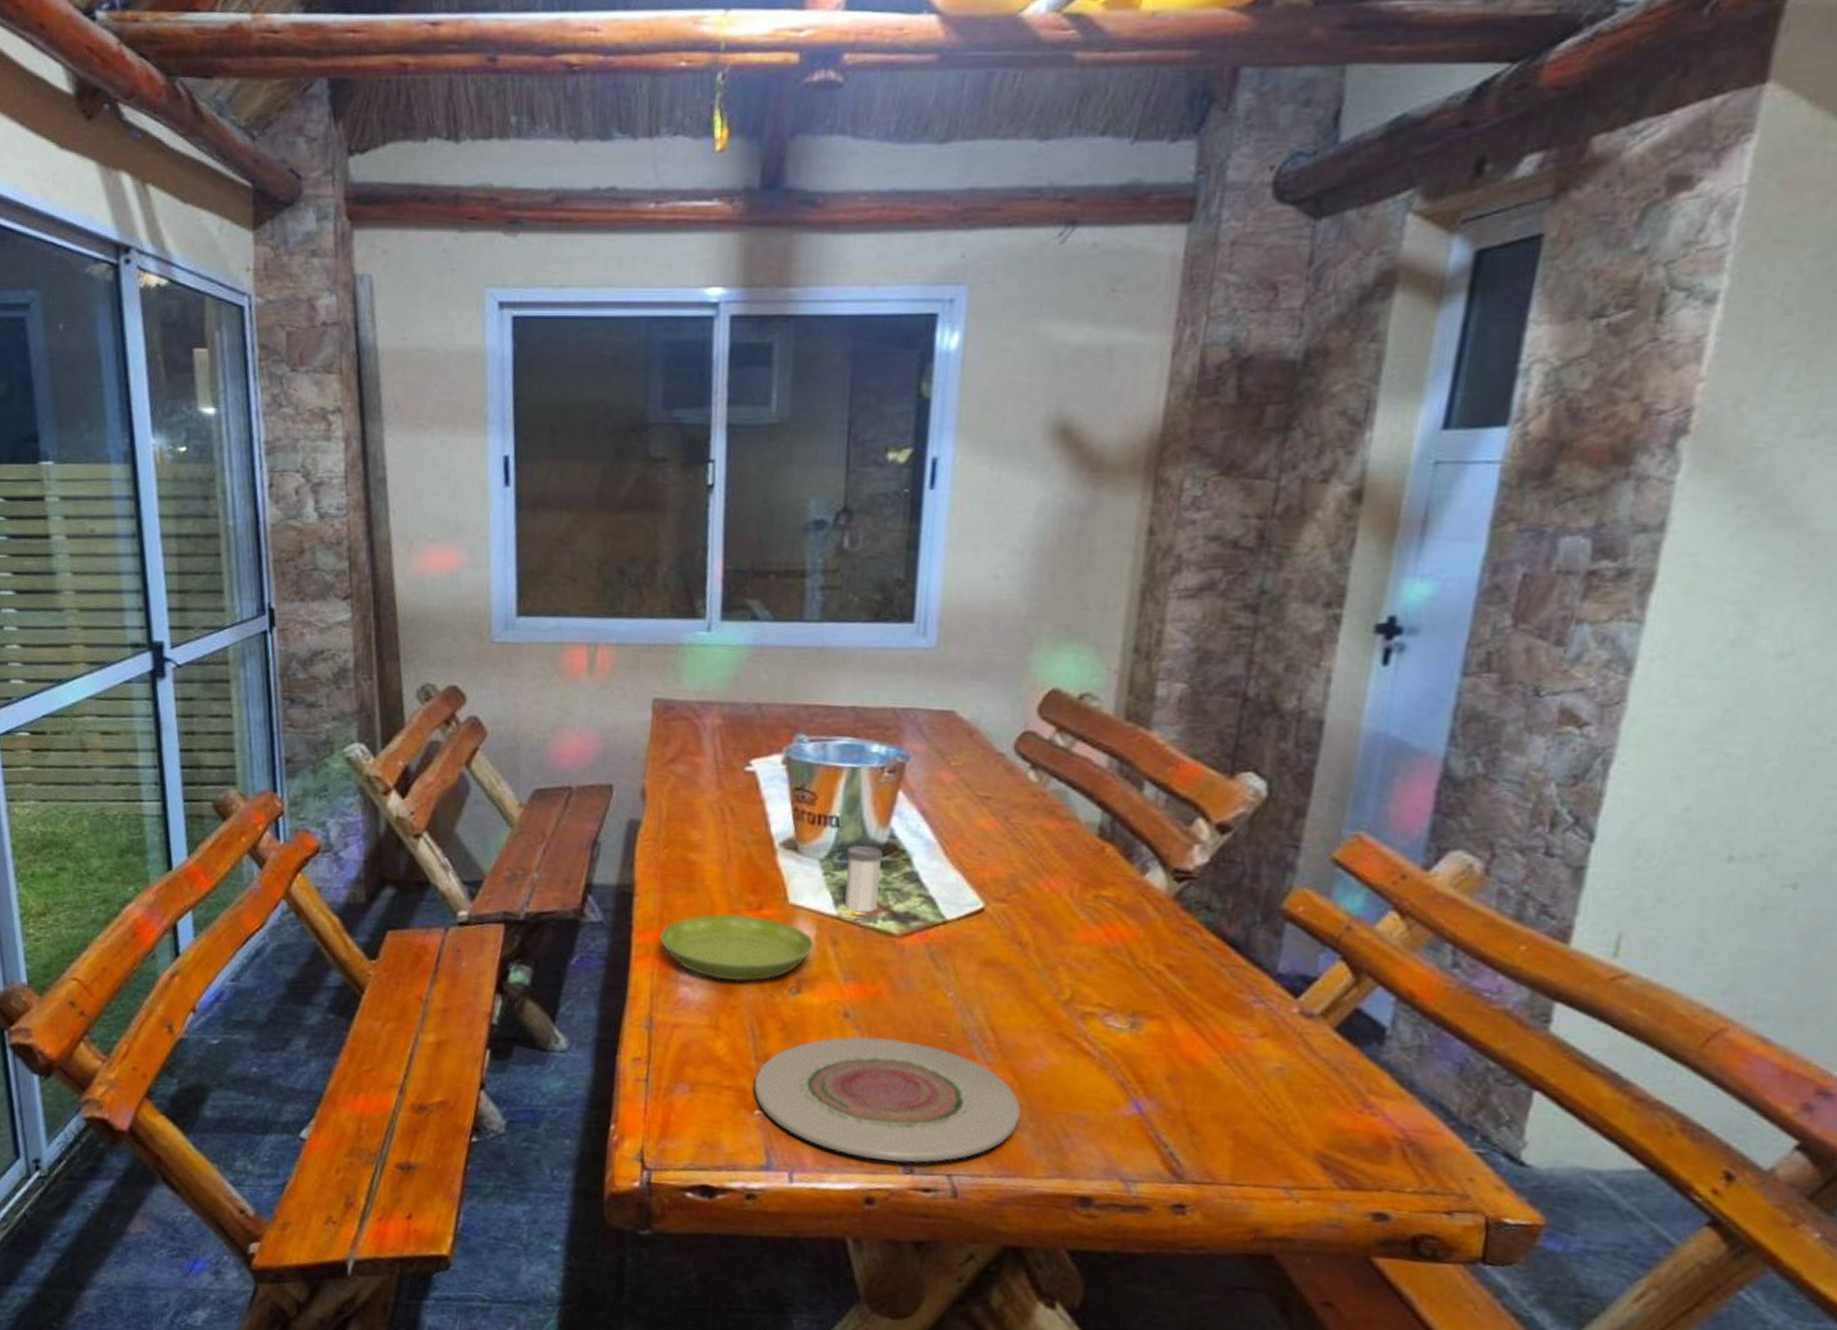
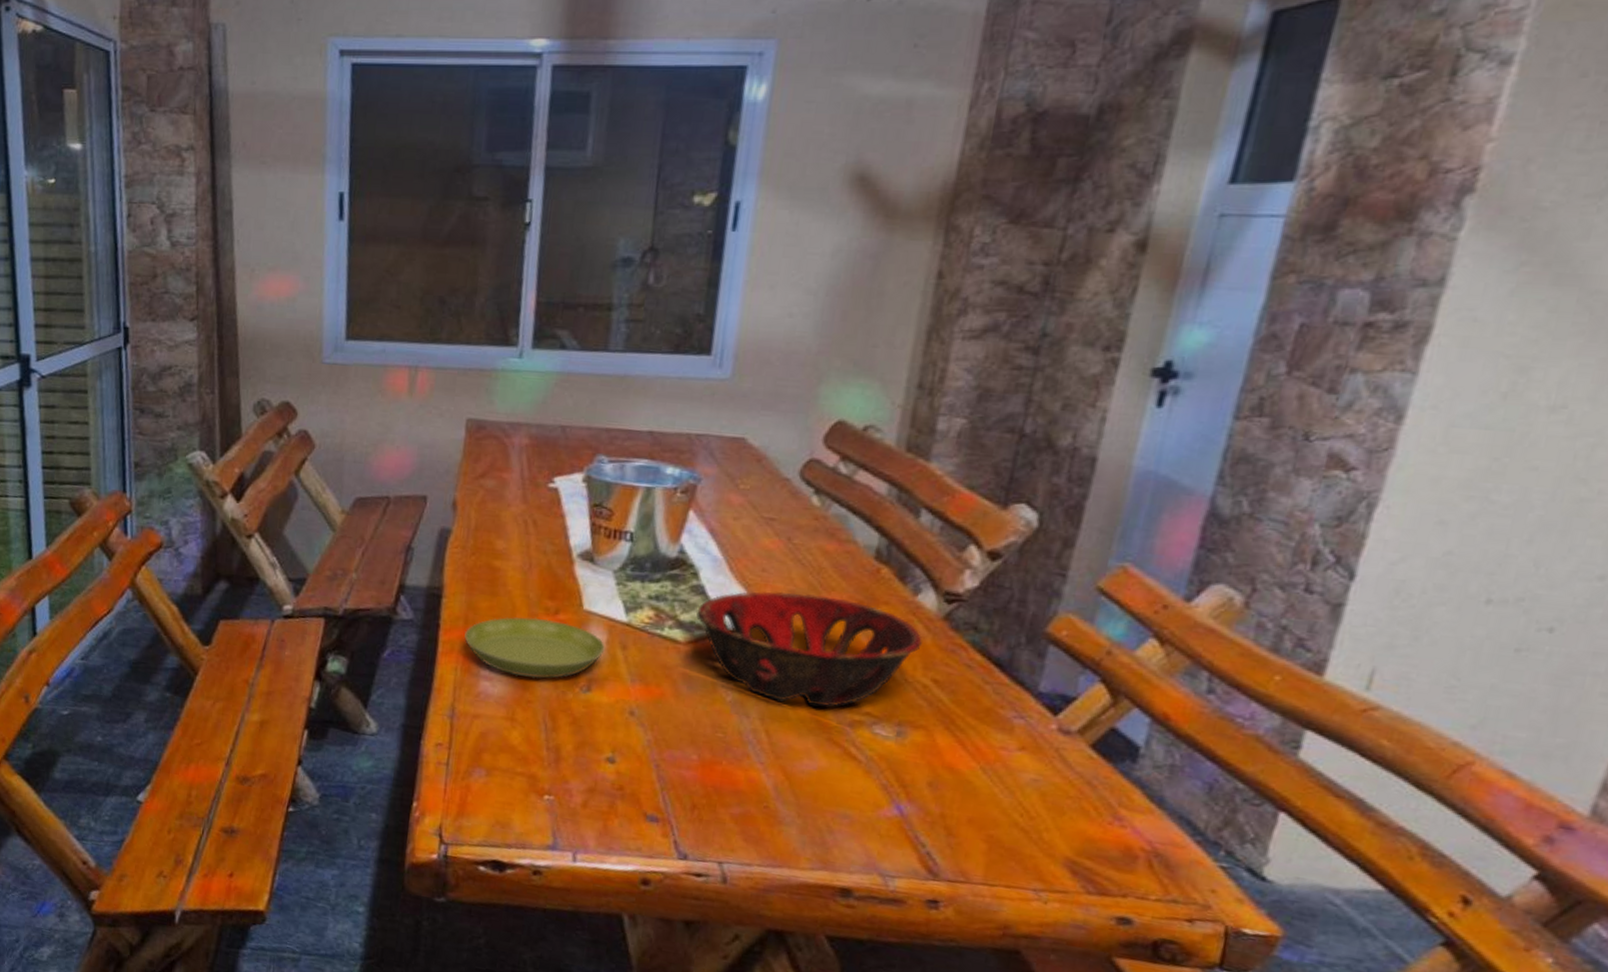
plate: present [754,1036,1022,1163] -> none [544,732,790,851]
salt shaker: present [845,845,883,913] -> none [635,559,673,621]
decorative bowl: none [910,875,1153,1000] -> present [695,591,922,708]

